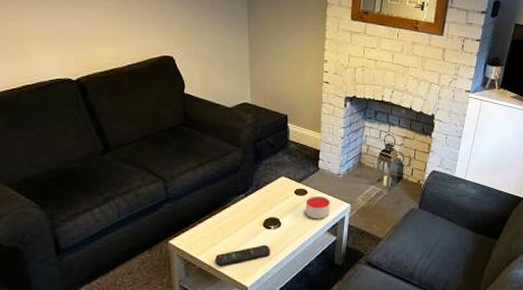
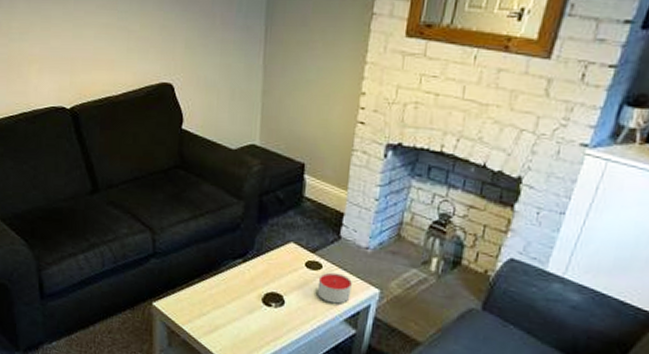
remote control: present [215,244,271,267] -> none [202,324,269,343]

